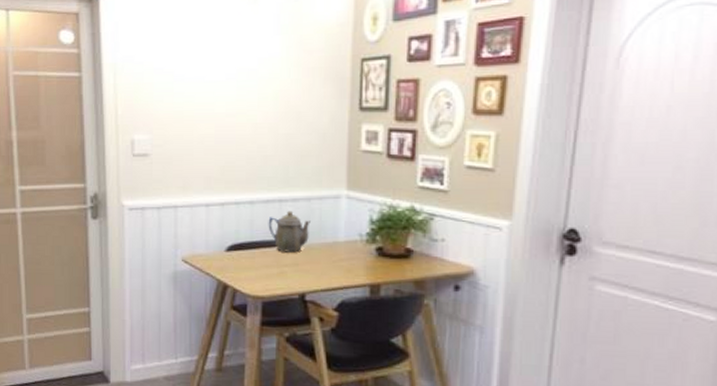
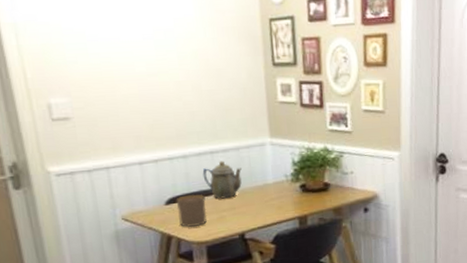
cup: none [237,243,268,280] -> present [175,194,207,227]

